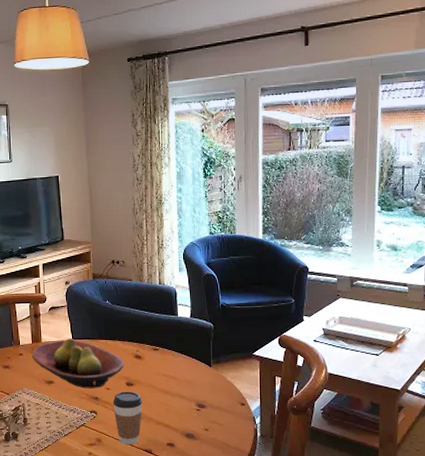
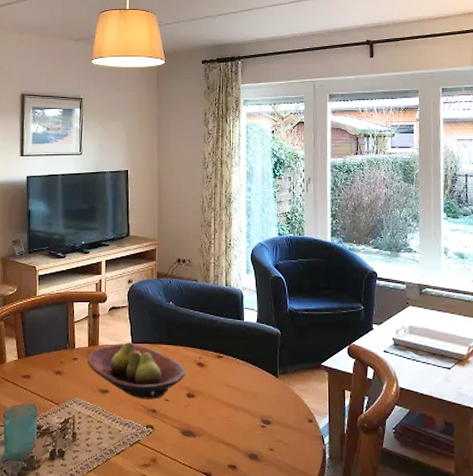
coffee cup: present [113,391,143,446] -> none [172,403,204,467]

